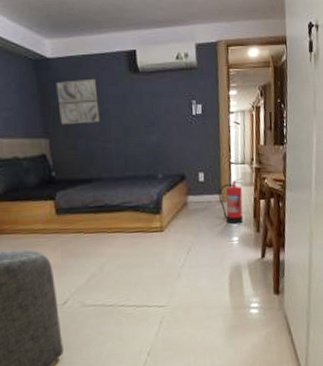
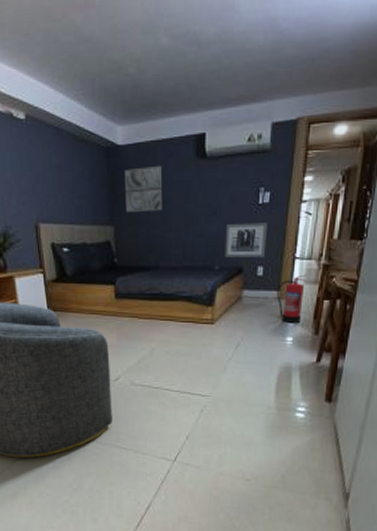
wall art: none [164,132,204,166] -> present [224,223,267,257]

